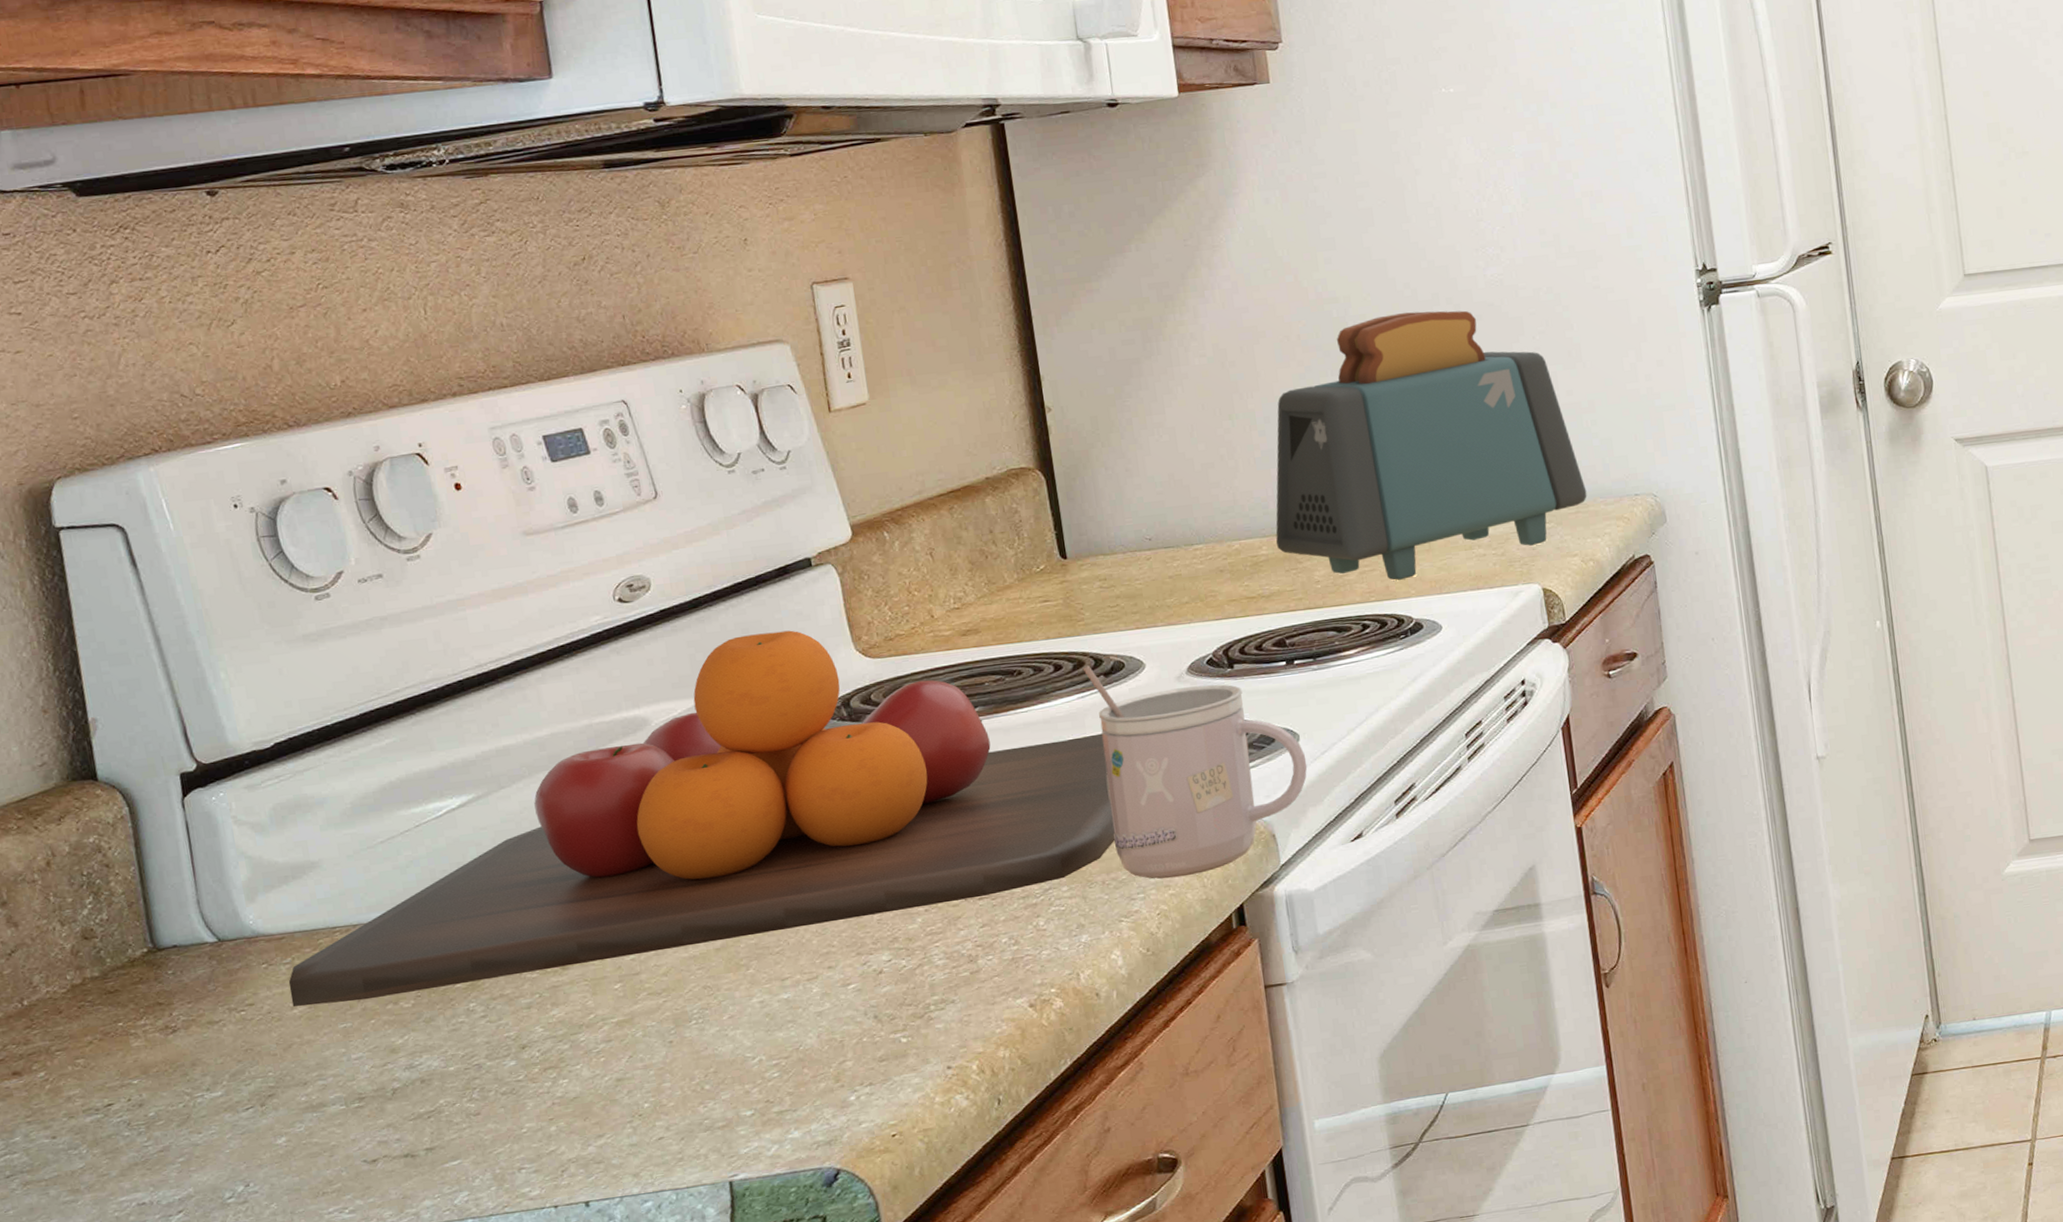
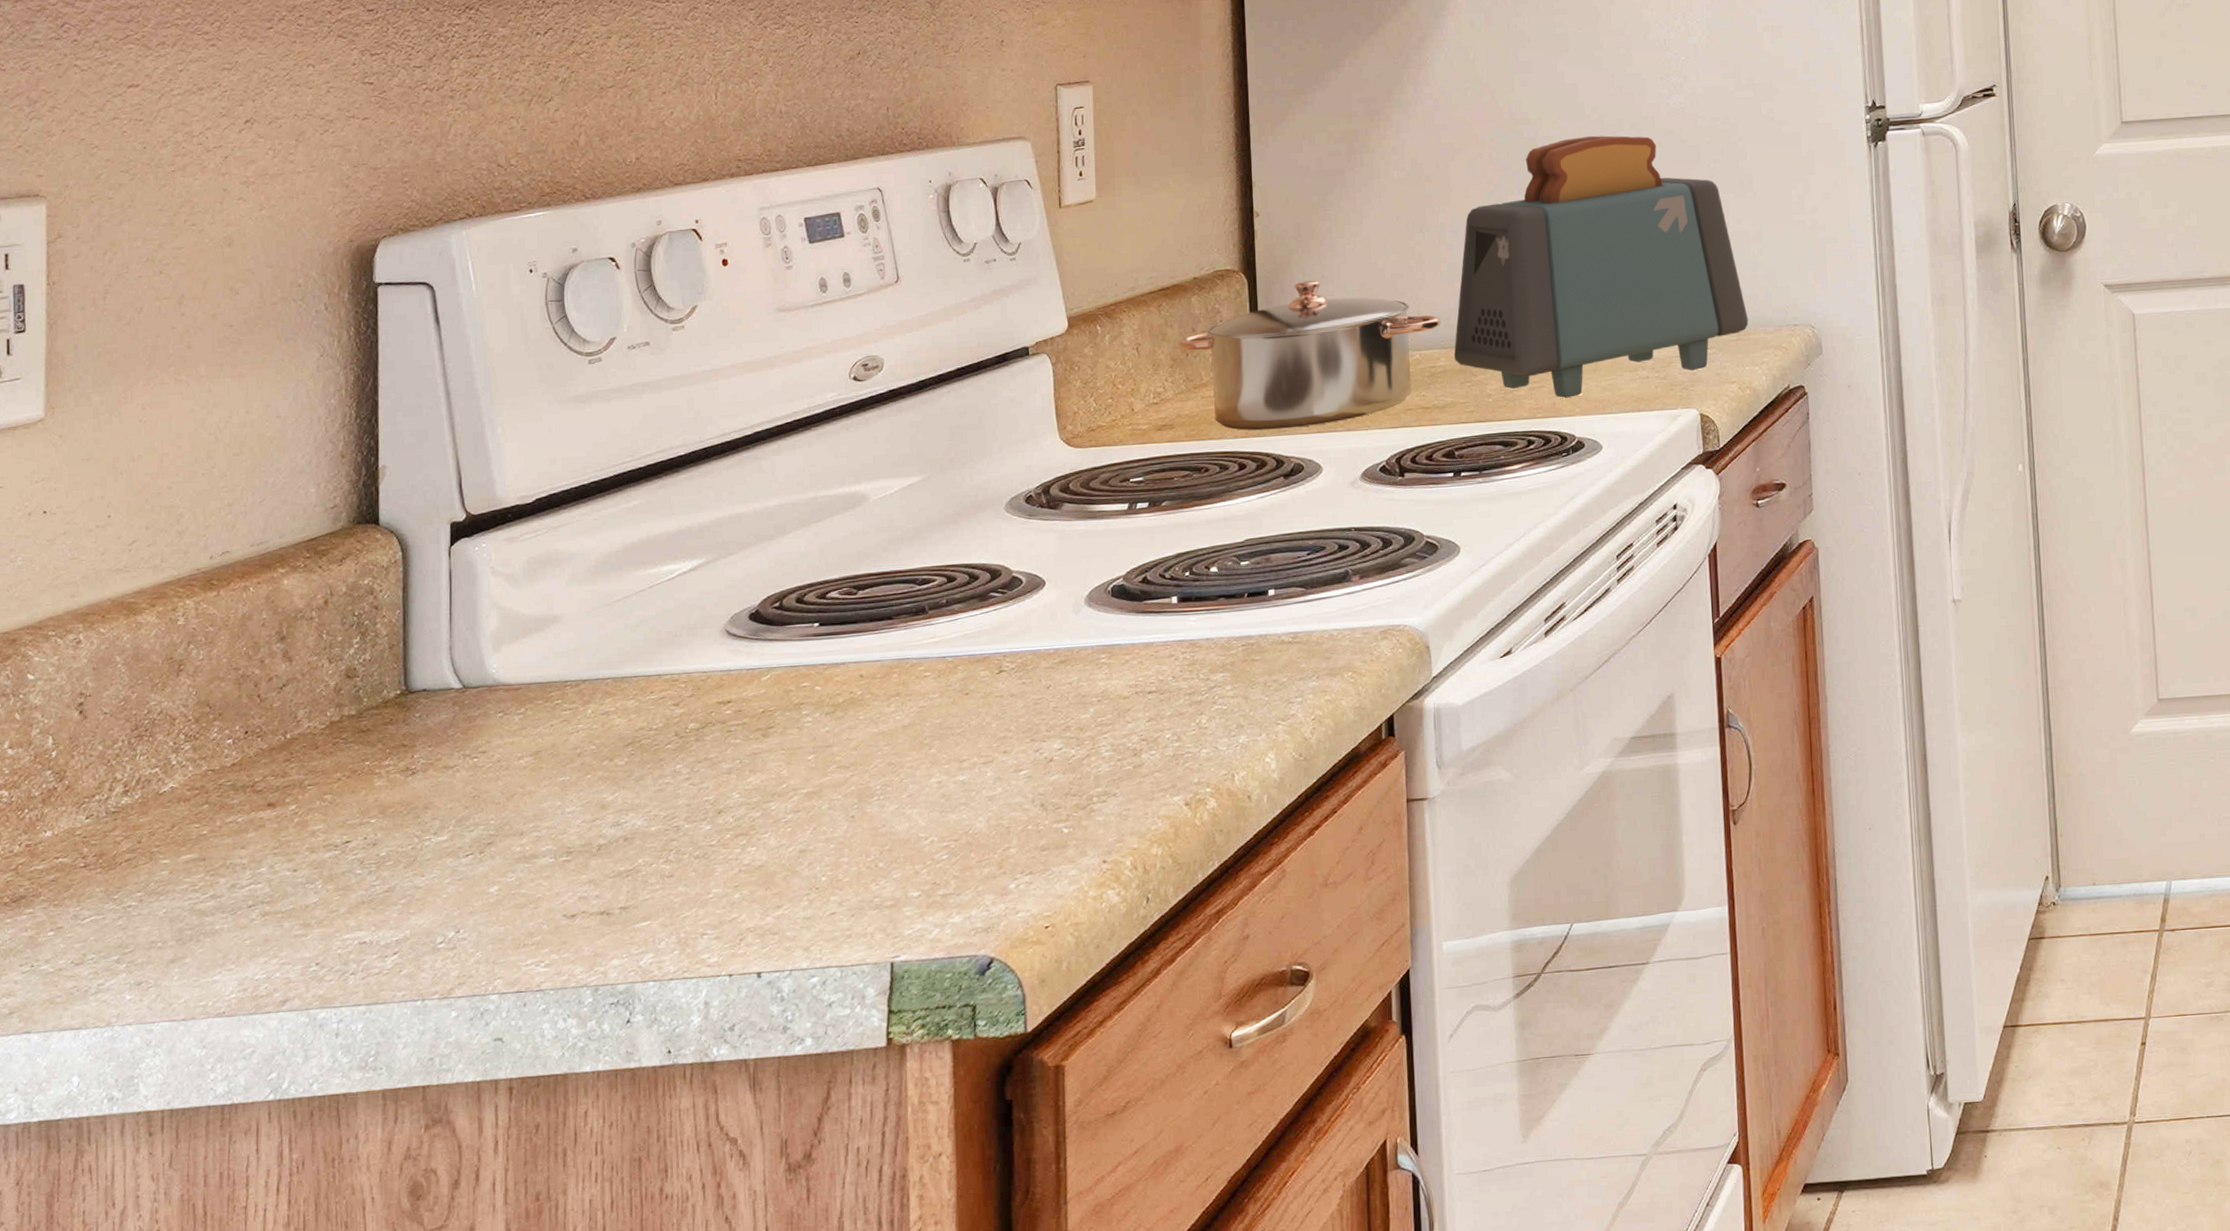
chopping board: present [288,630,1116,1007] -> none [519,416,1281,757]
cooking pot: none [975,473,1260,631] -> present [1178,280,1441,431]
mug: present [1082,665,1308,879] -> none [1265,466,1465,684]

